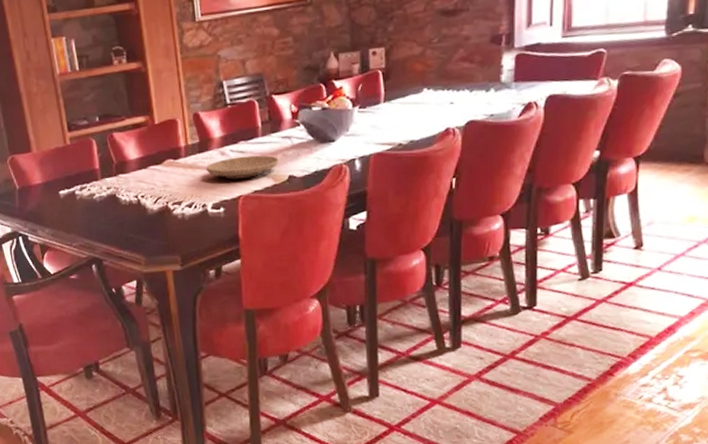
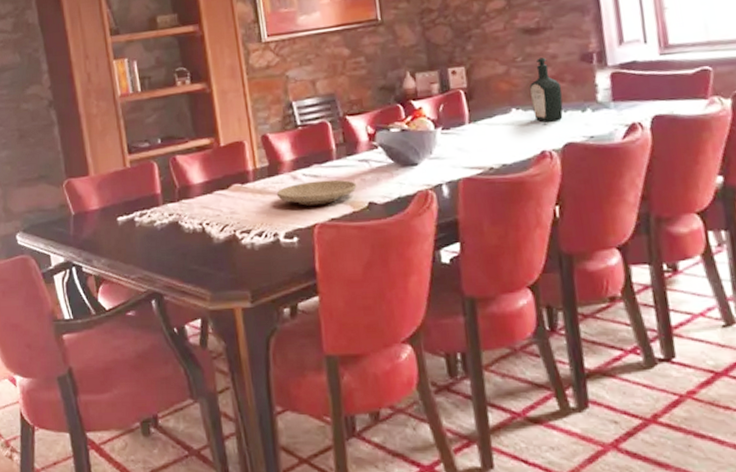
bottle: none [441,39,471,101] -> present [528,57,563,122]

